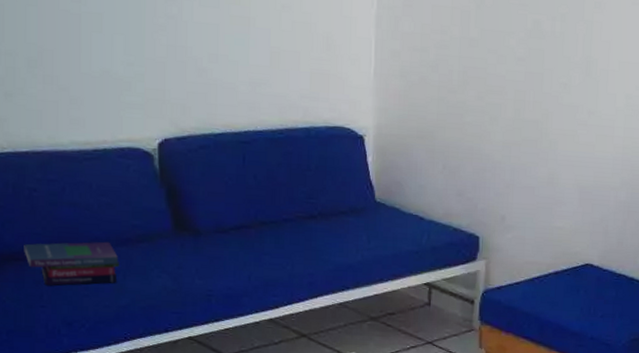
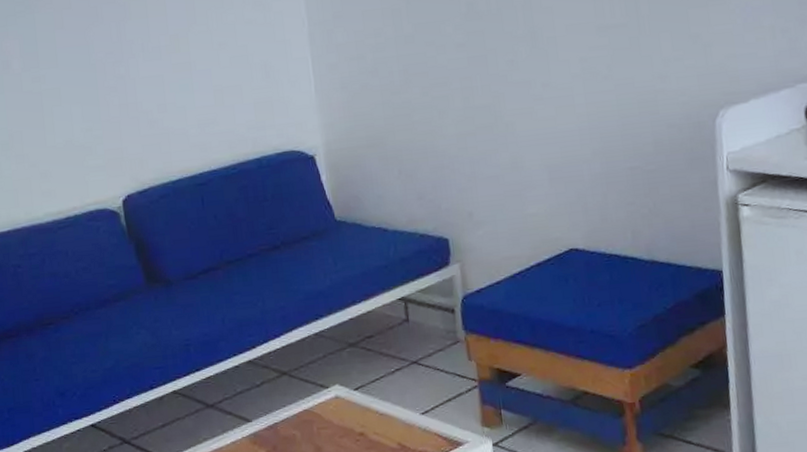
books: present [24,241,119,286] -> none [14,305,101,359]

